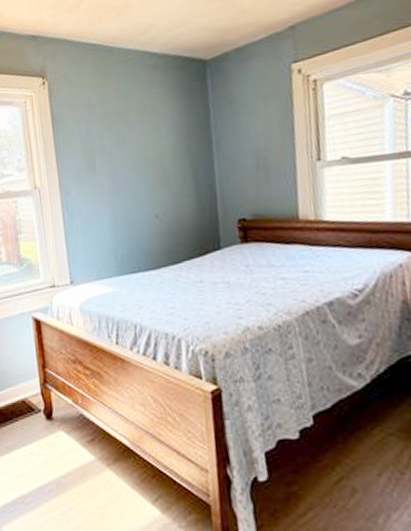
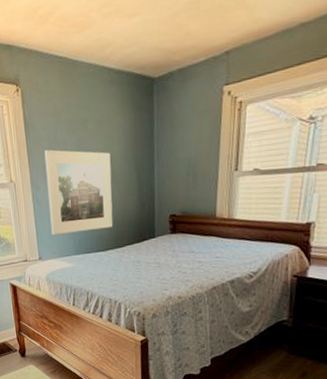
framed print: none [76,147,165,252] -> present [44,150,113,236]

